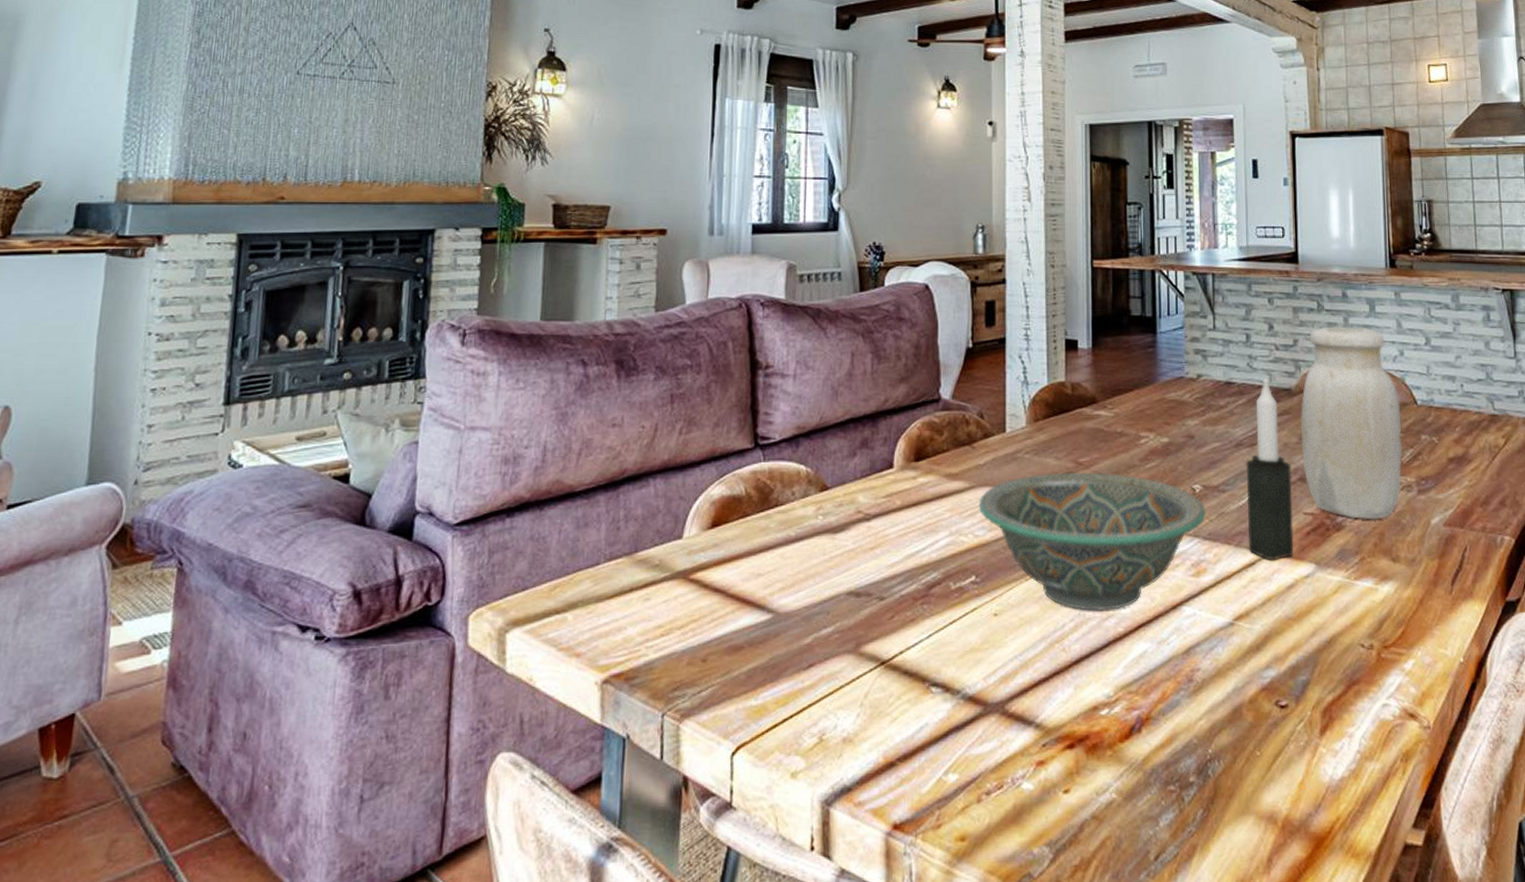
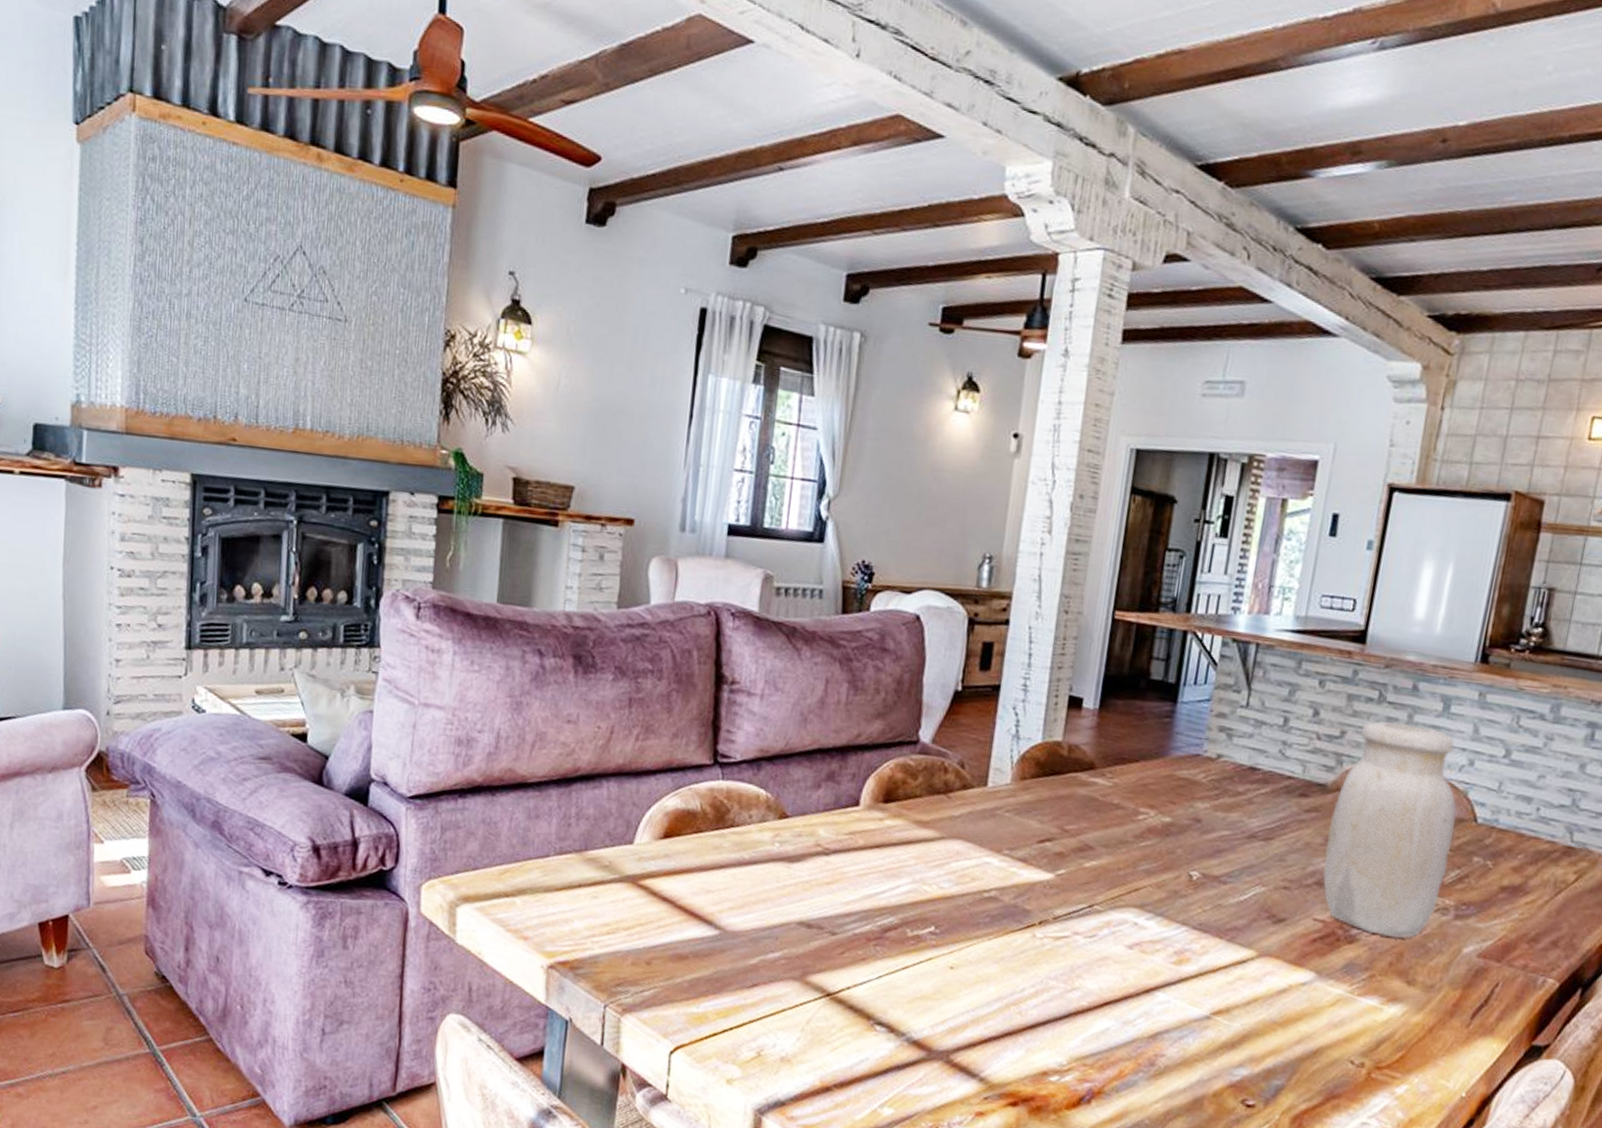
decorative bowl: present [978,472,1207,611] -> none [946,834,1201,983]
candle: present [1247,379,1294,560] -> none [1242,769,1309,962]

